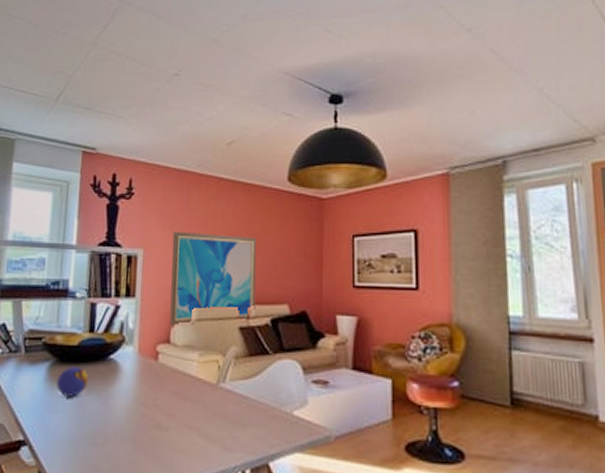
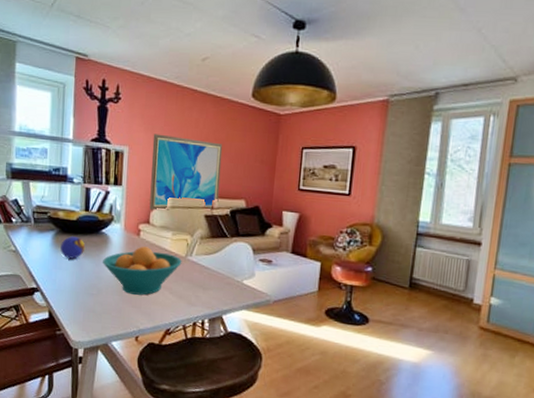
fruit bowl: none [110,373,213,441] -> present [103,246,182,296]

